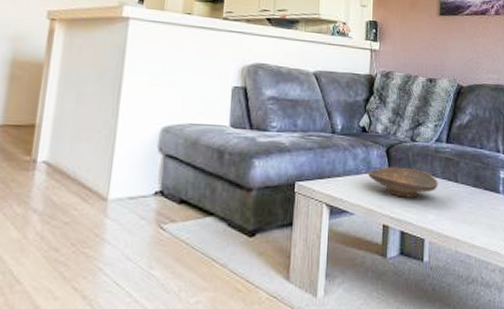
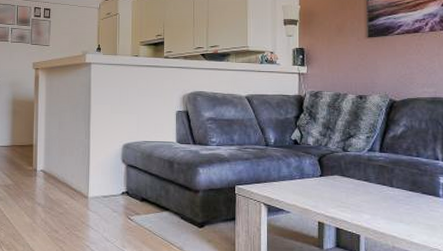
decorative bowl: present [368,167,438,198] -> none [302,173,372,200]

